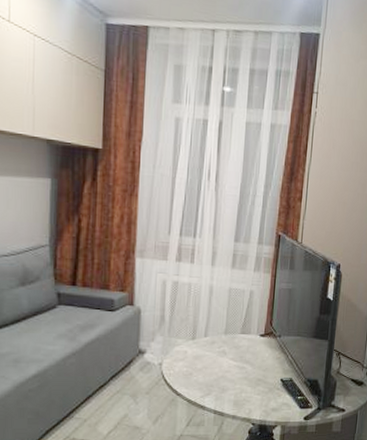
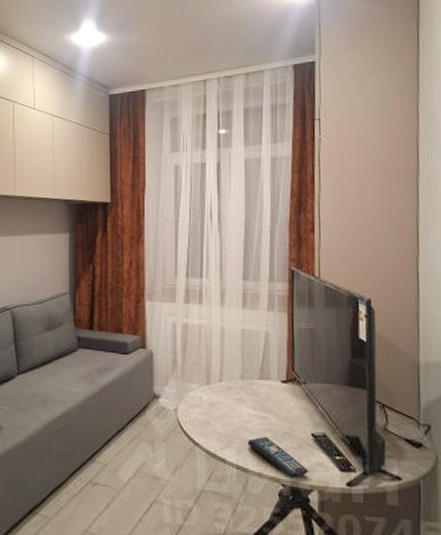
remote control: none [225,383,276,417] -> present [247,436,309,478]

